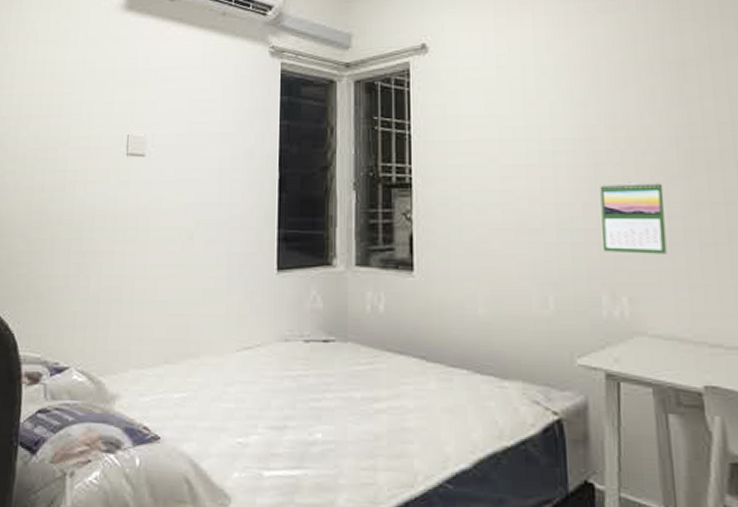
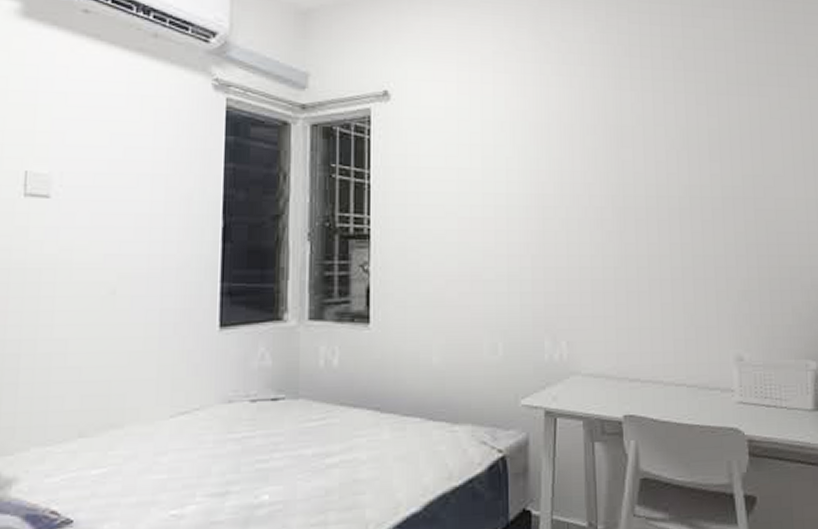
calendar: present [600,182,667,254] -> none [547,236,600,302]

